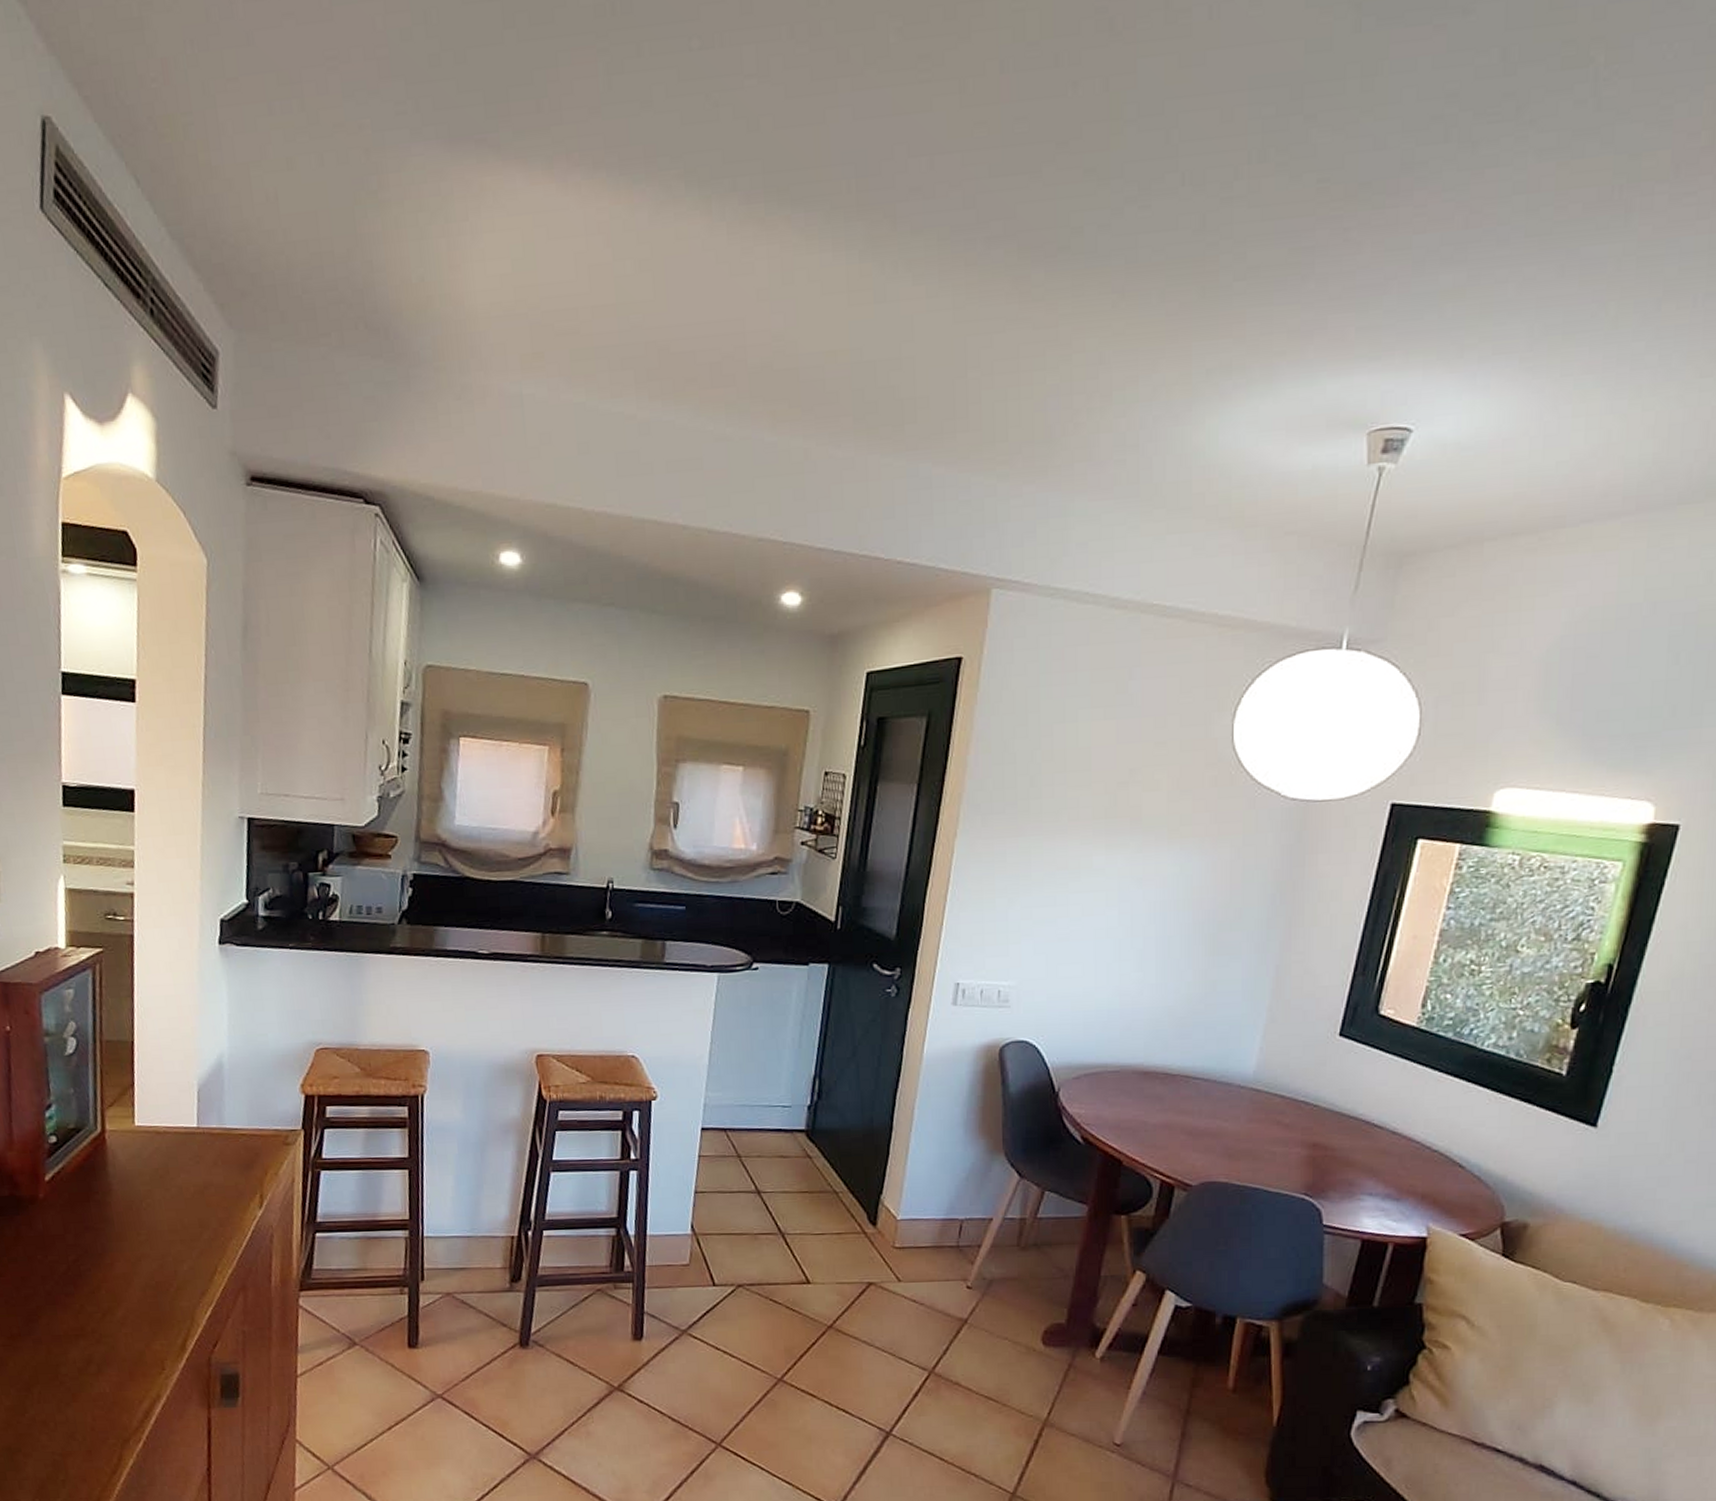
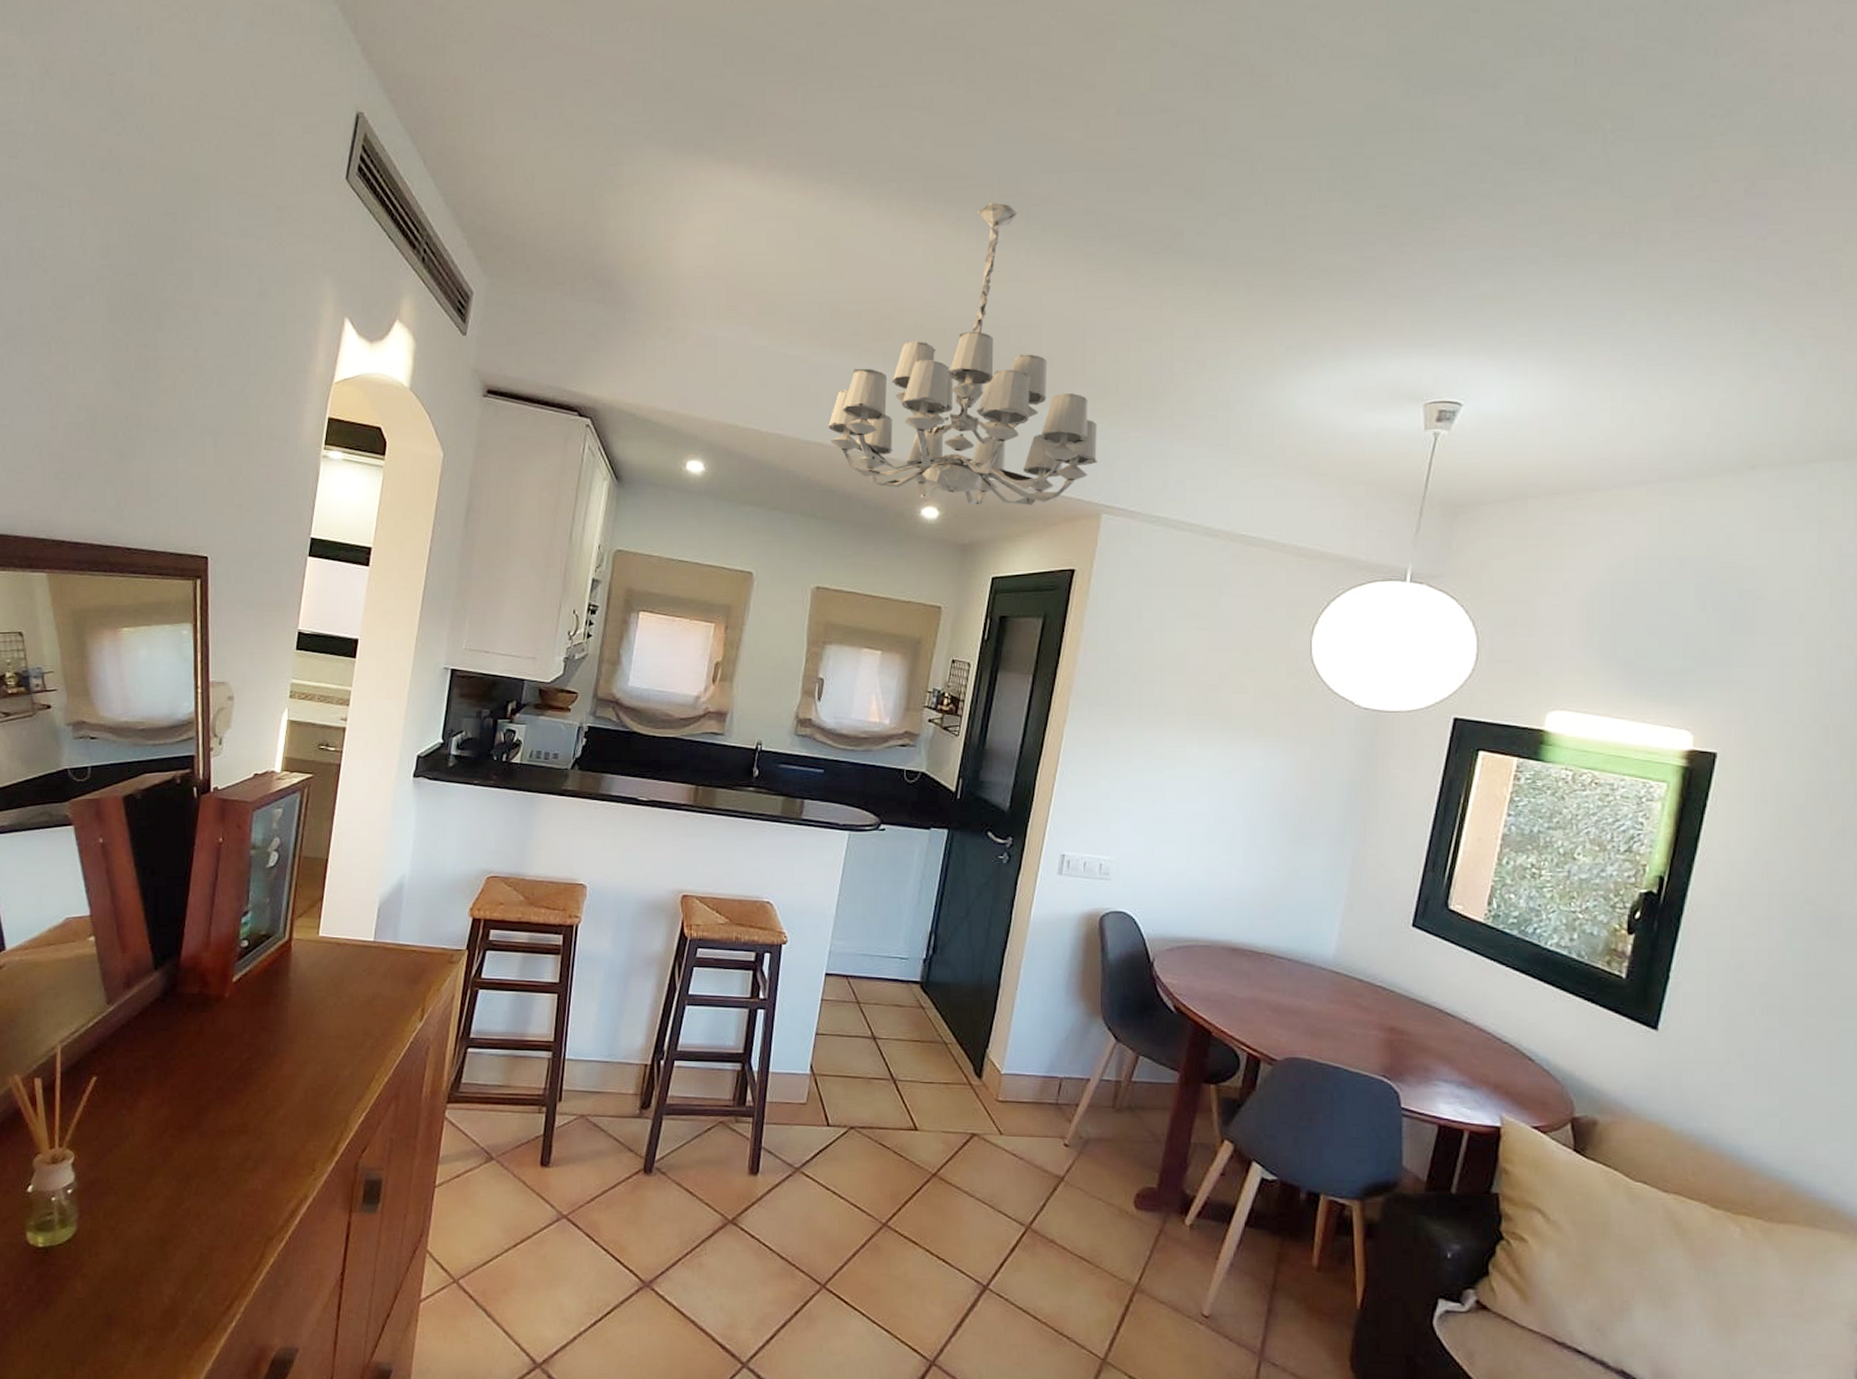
chandelier: none [665,199,987,587] -> present [828,202,1098,505]

